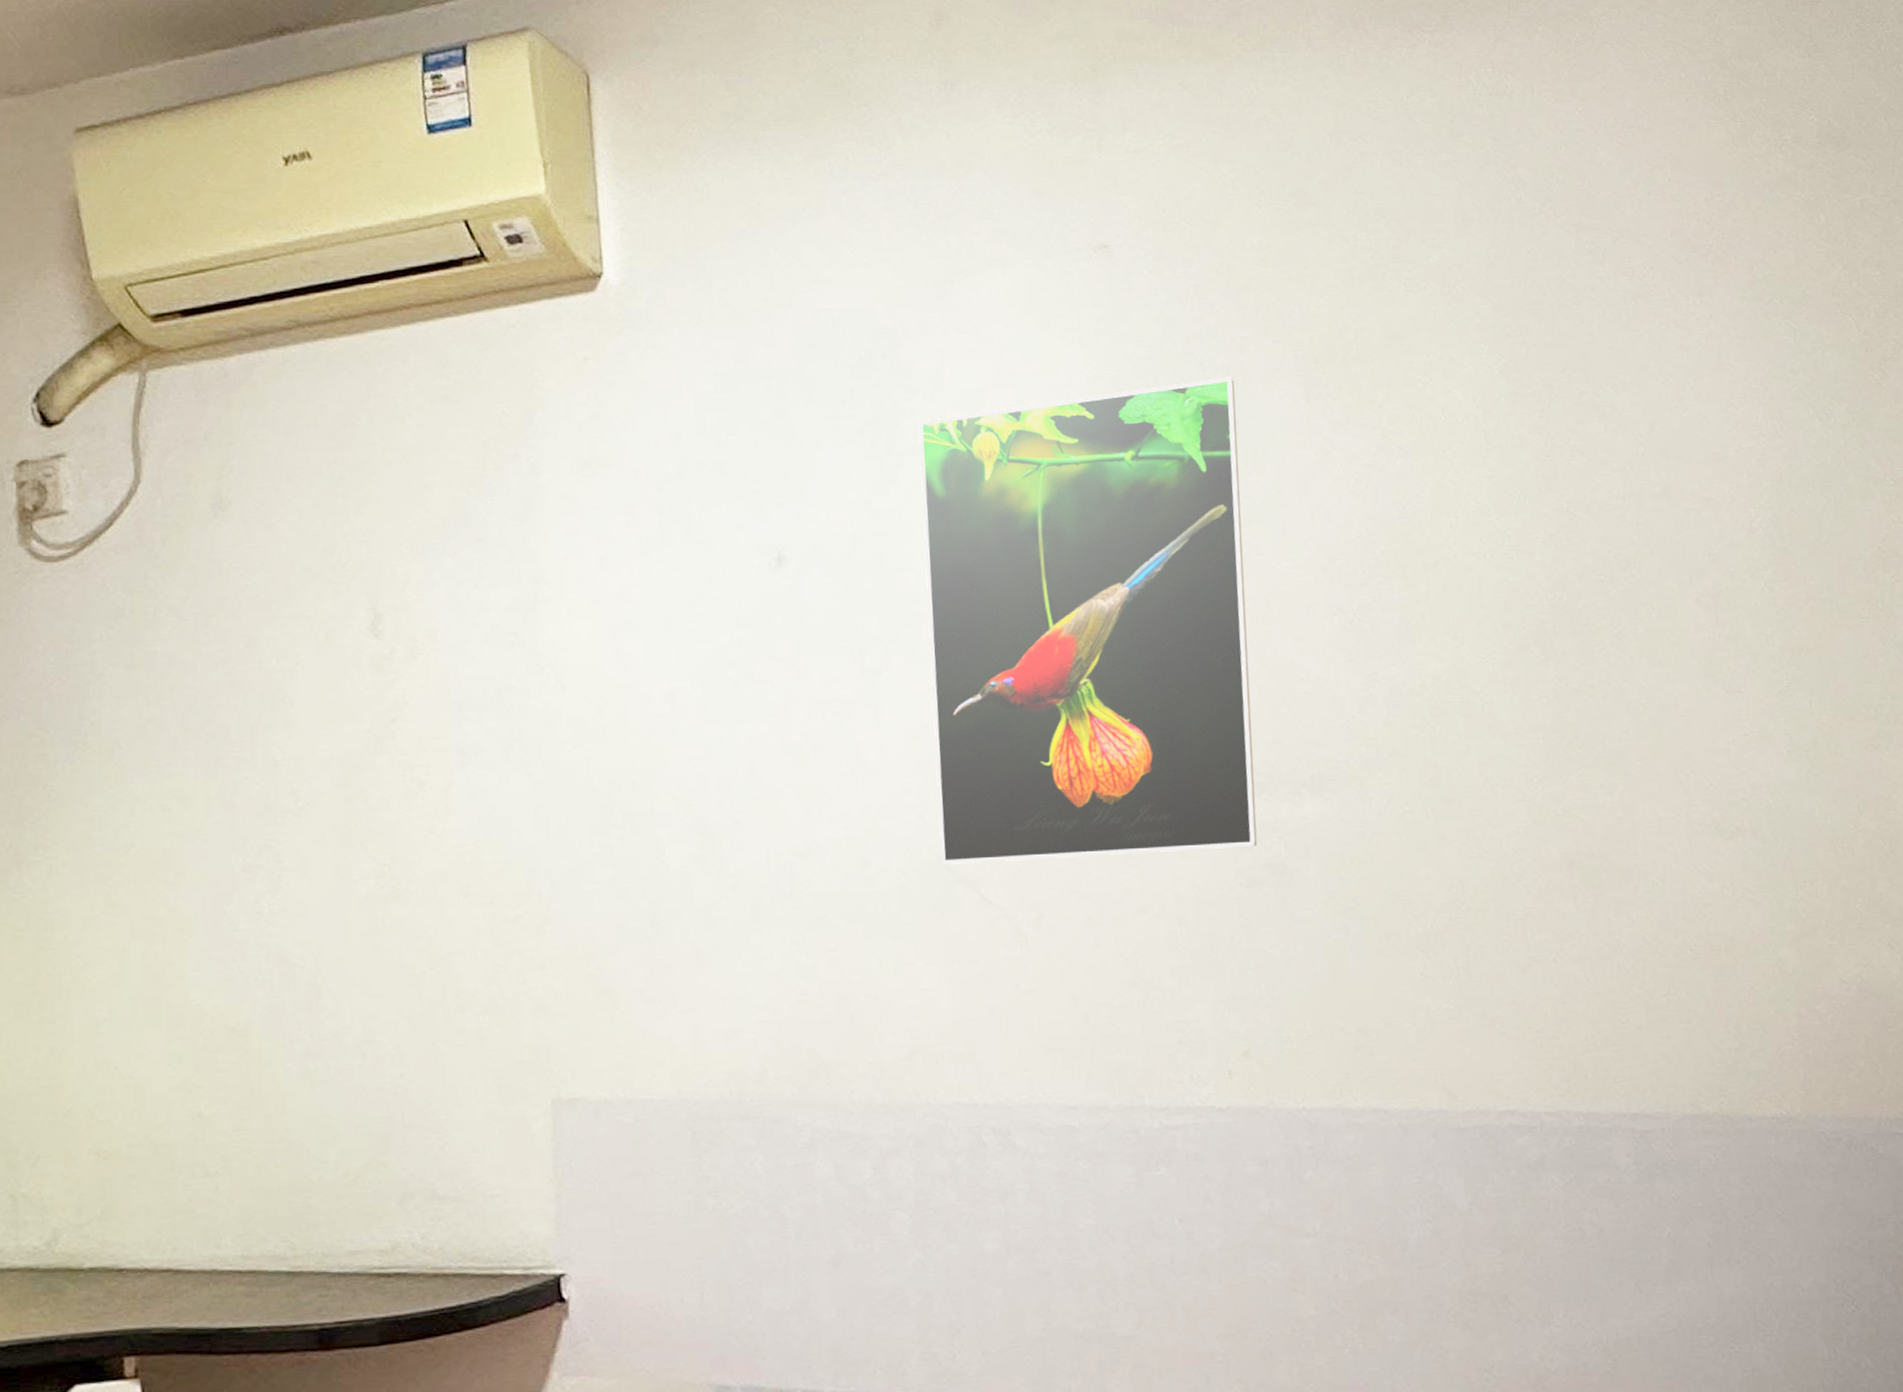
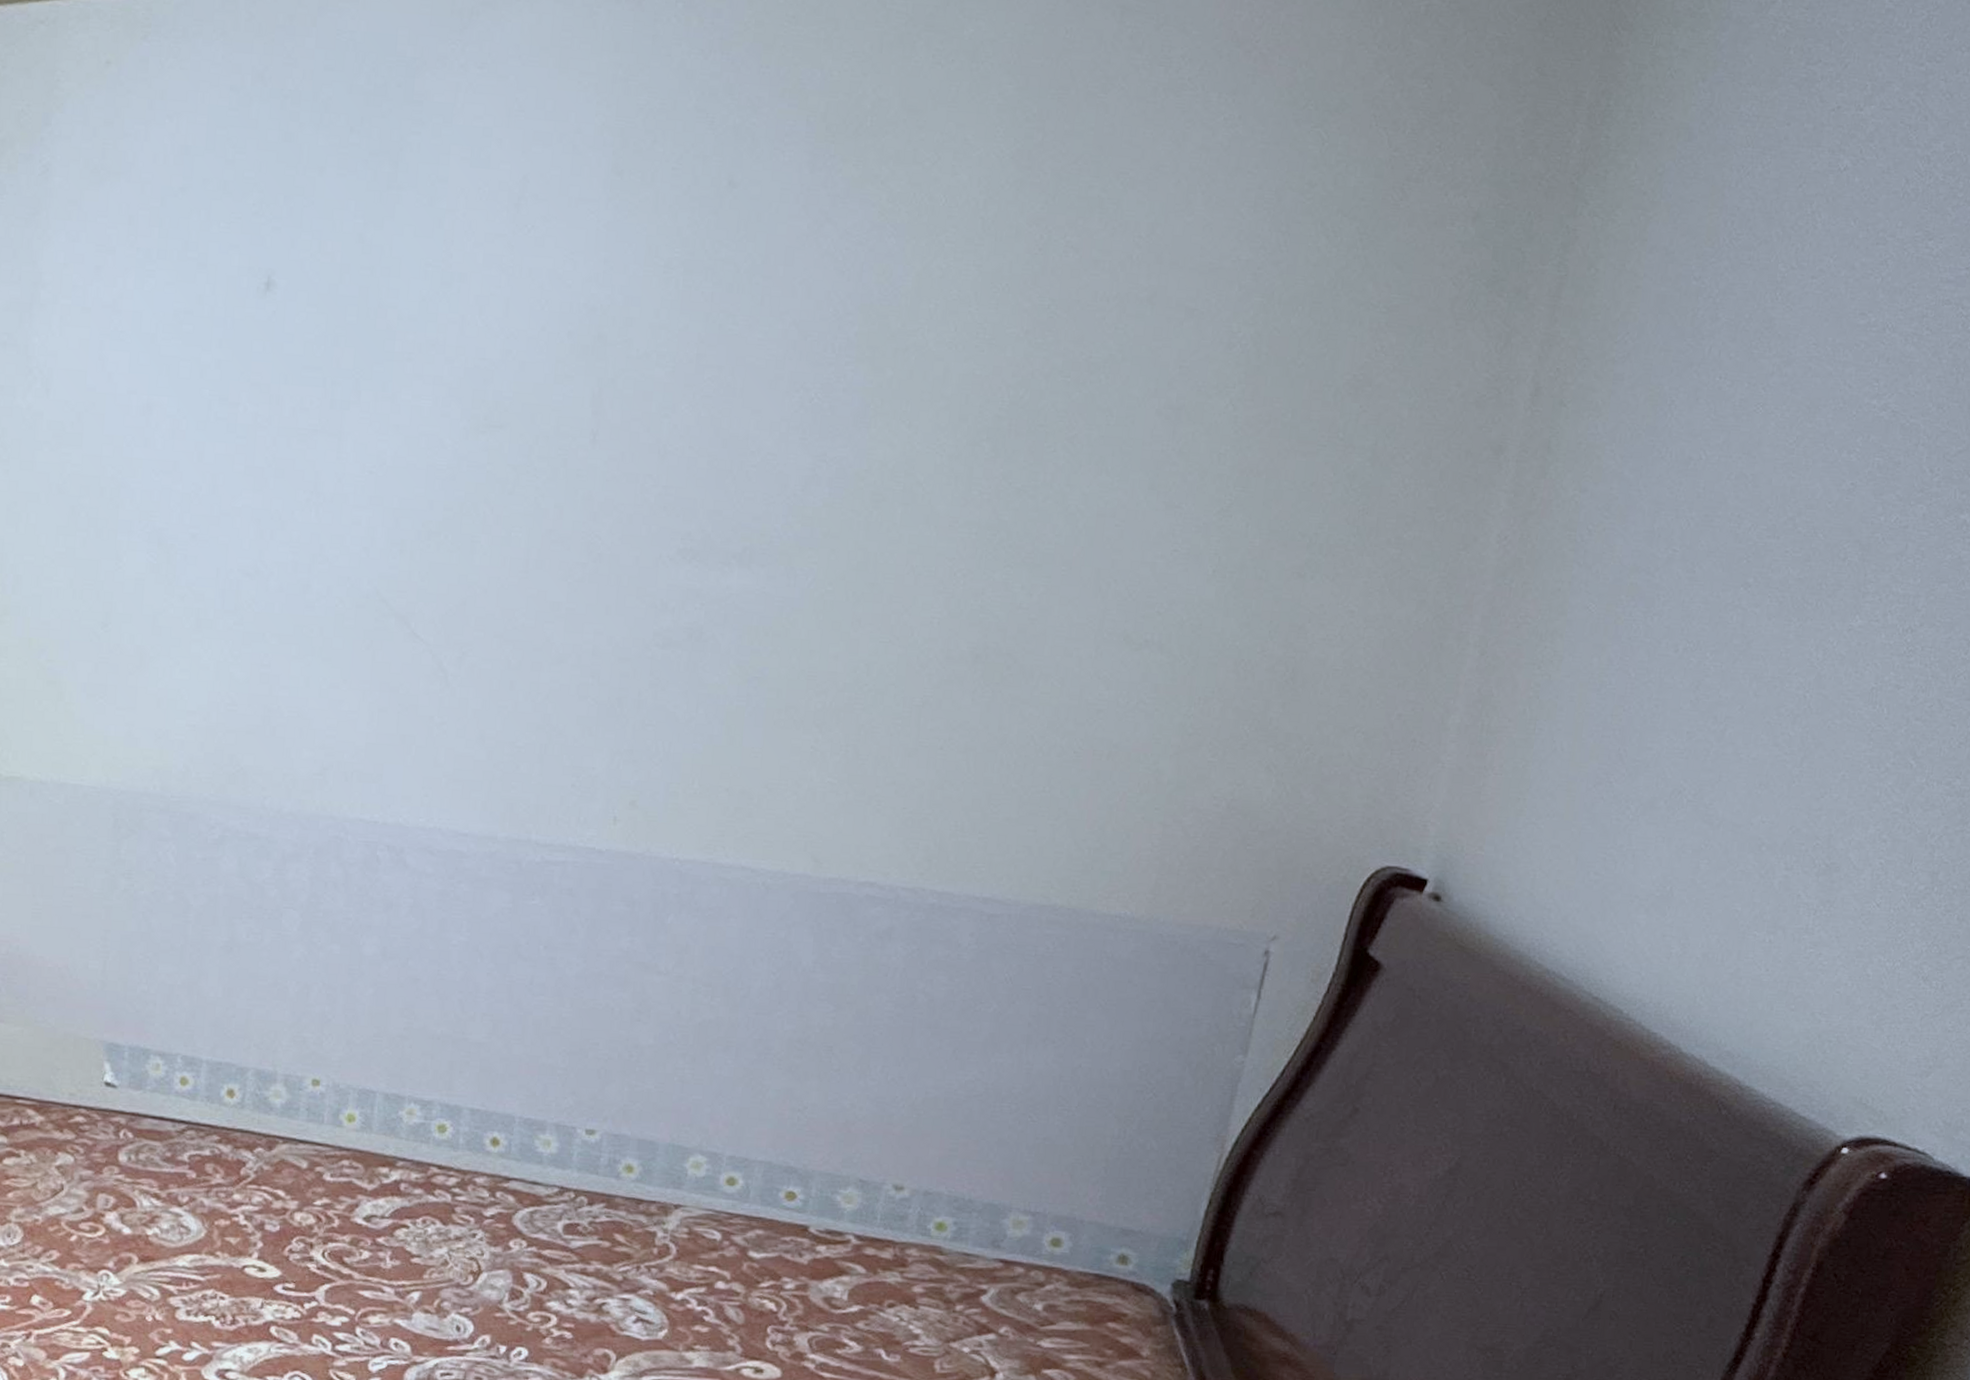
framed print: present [918,377,1258,865] -> none [379,138,742,610]

